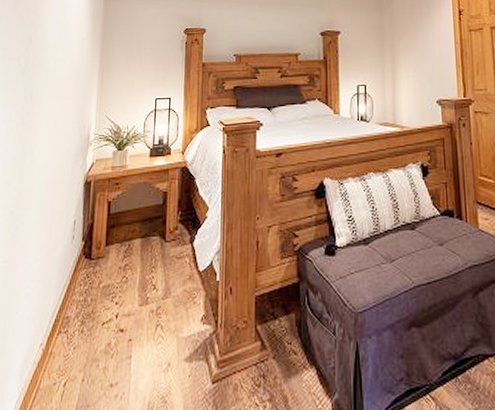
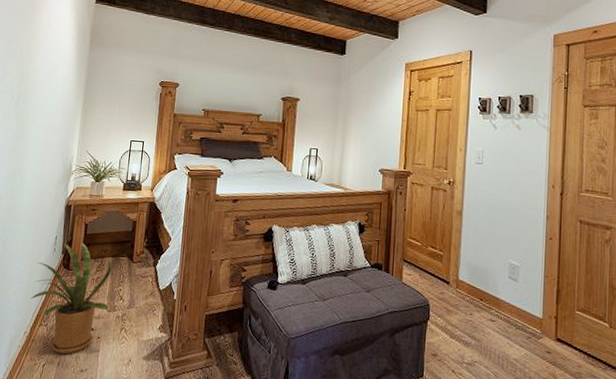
house plant: none [47,223,141,367] -> present [31,241,112,355]

